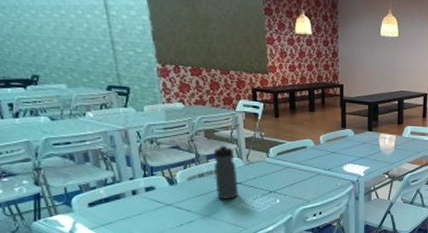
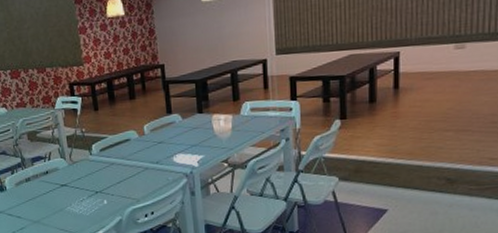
water bottle: present [213,144,238,199] -> none [37,145,64,203]

